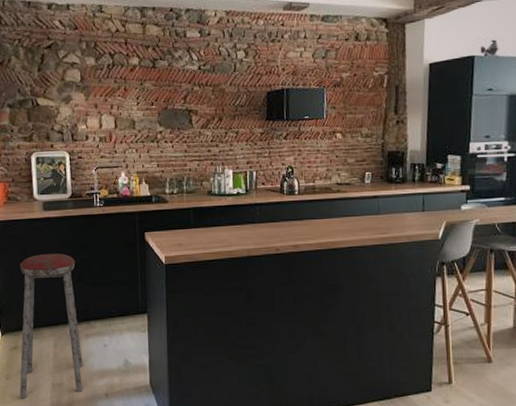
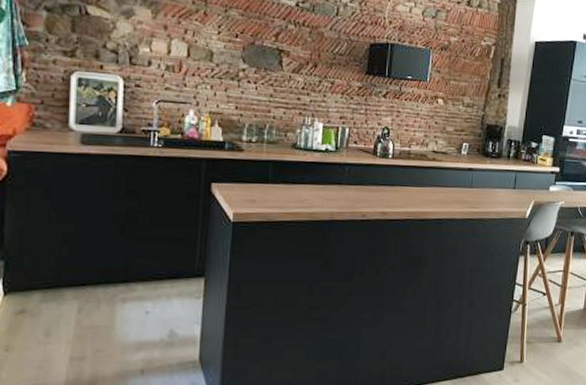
music stool: present [19,253,83,399] -> none [22,197,118,376]

